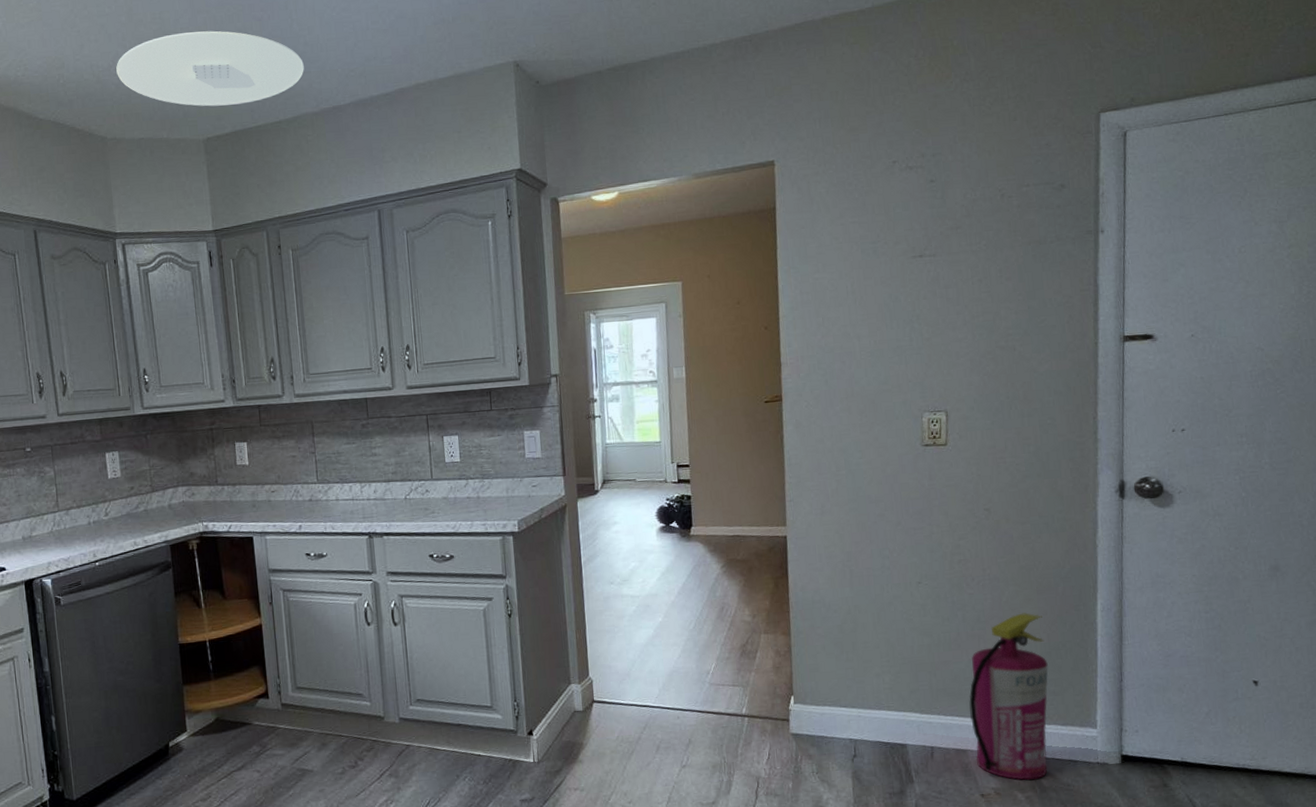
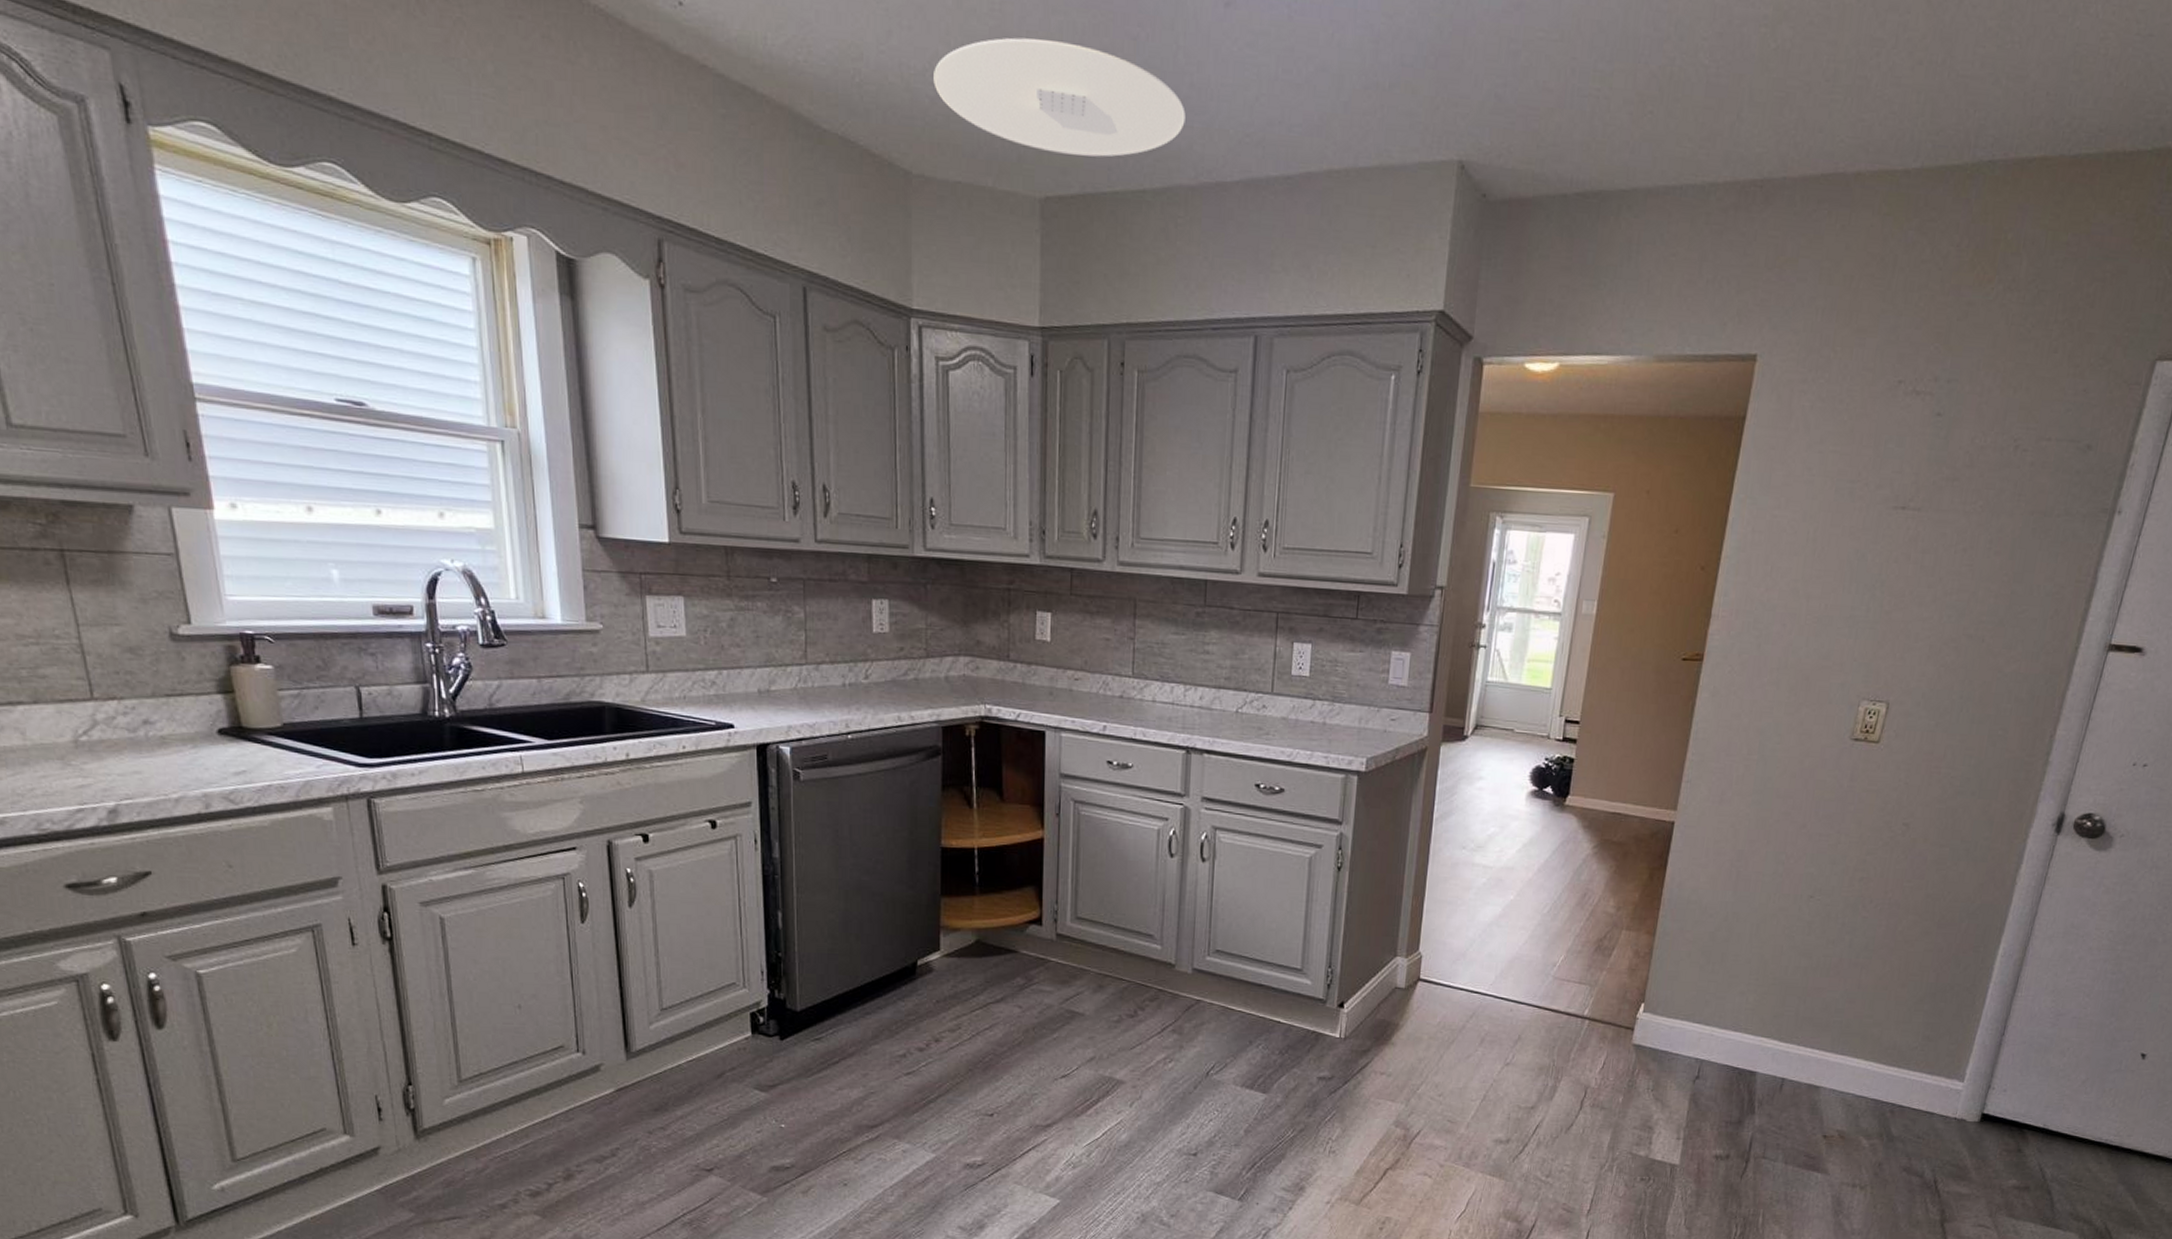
fire extinguisher: present [969,612,1049,780] -> none [1827,946,1937,1128]

